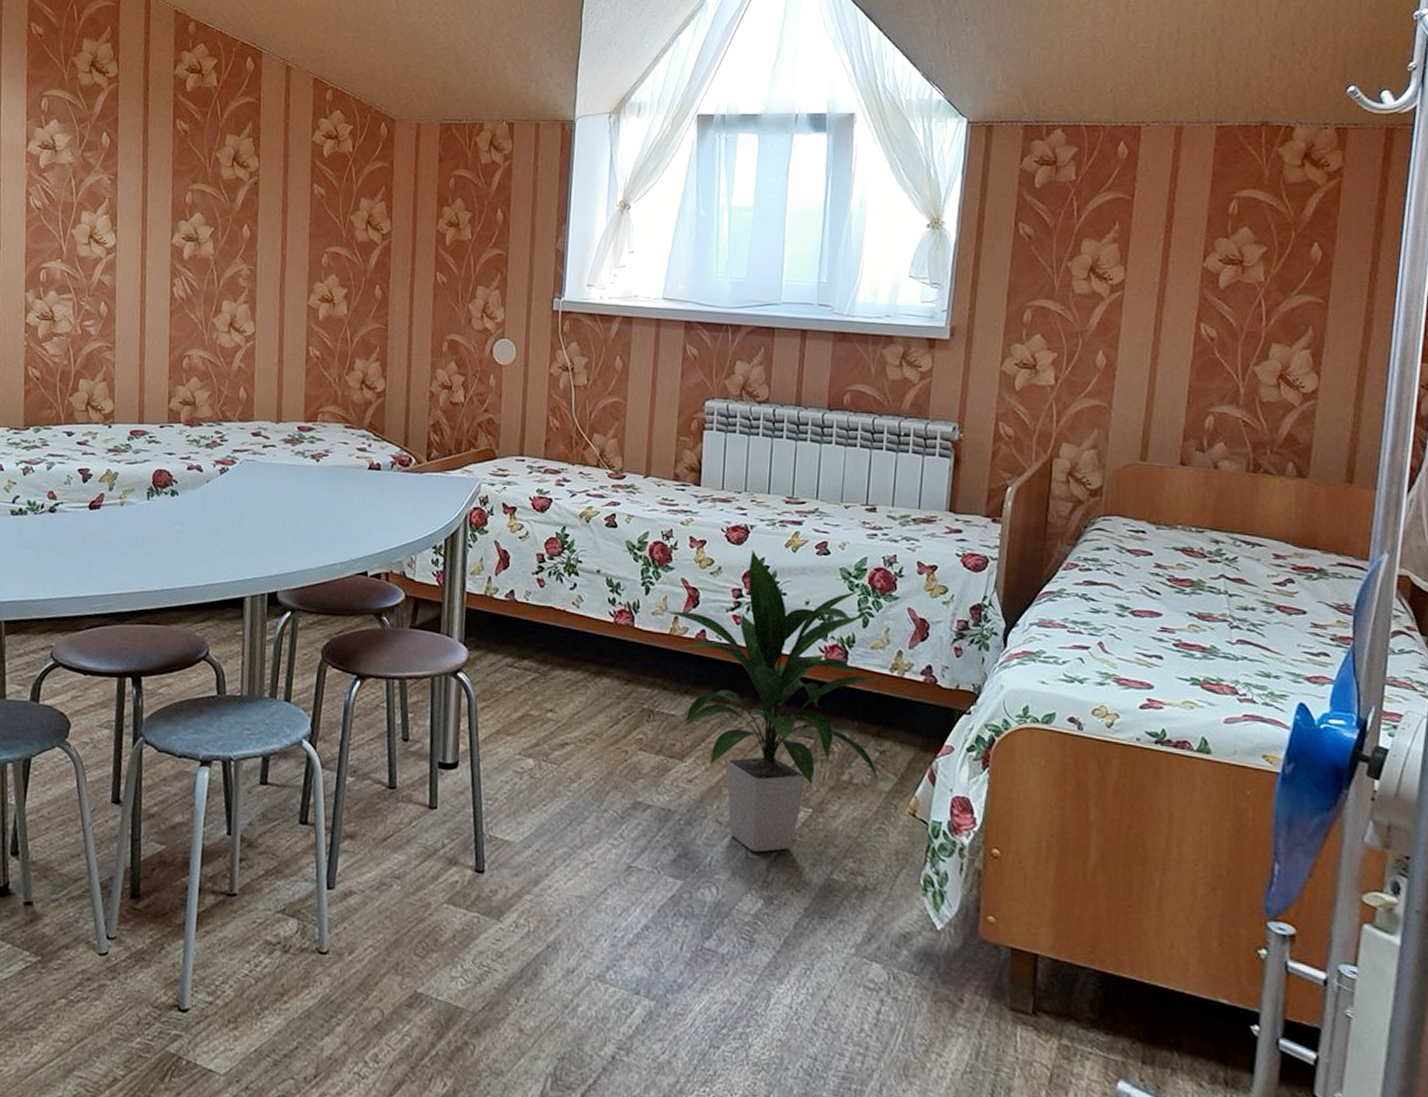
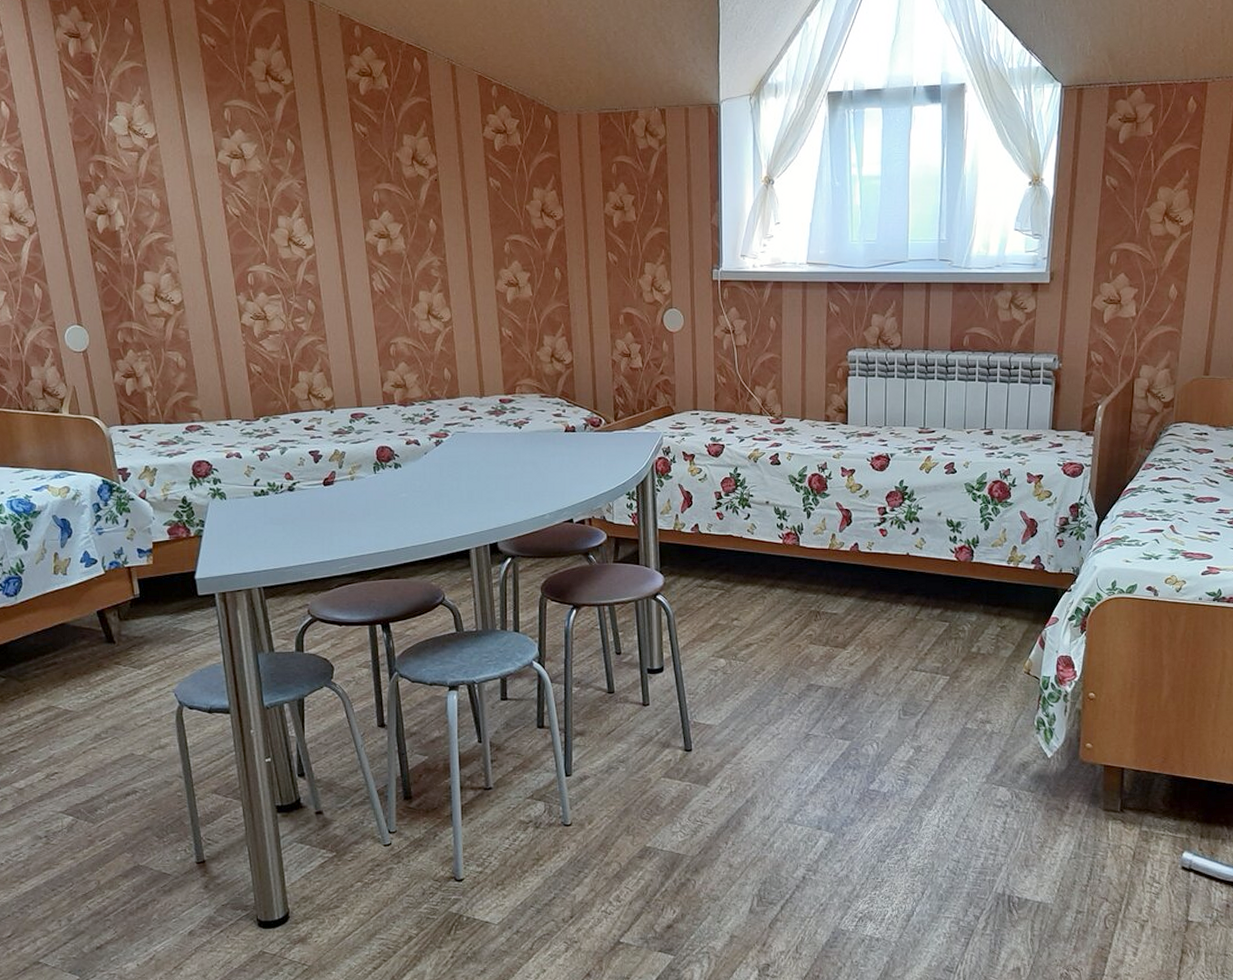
indoor plant: present [660,549,883,853] -> none [820,474,1001,714]

